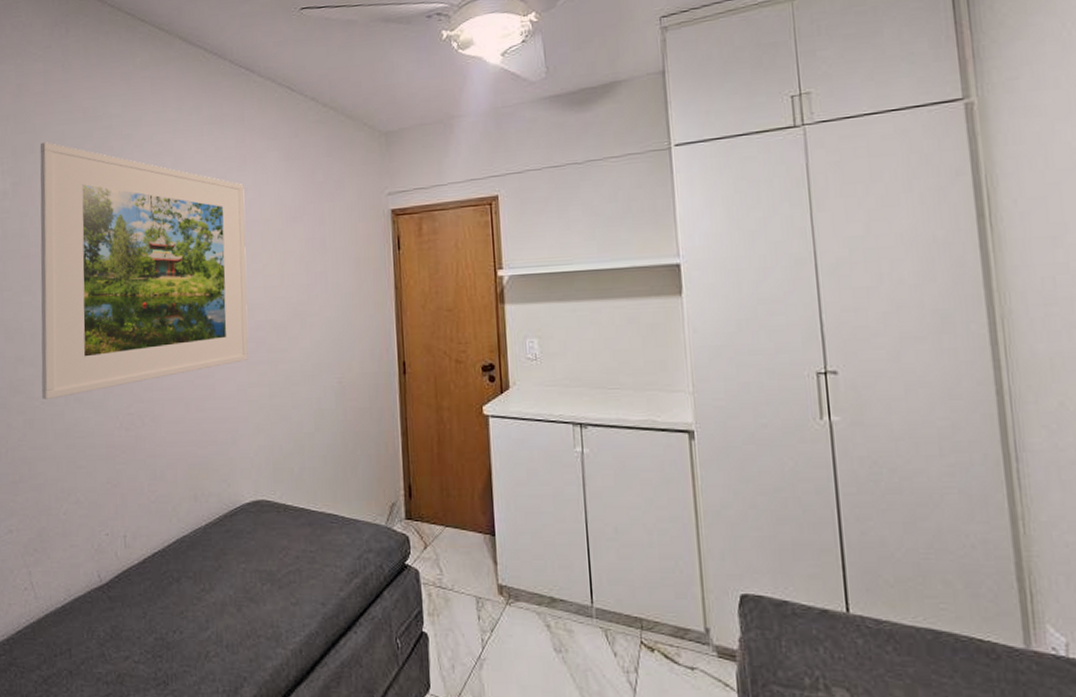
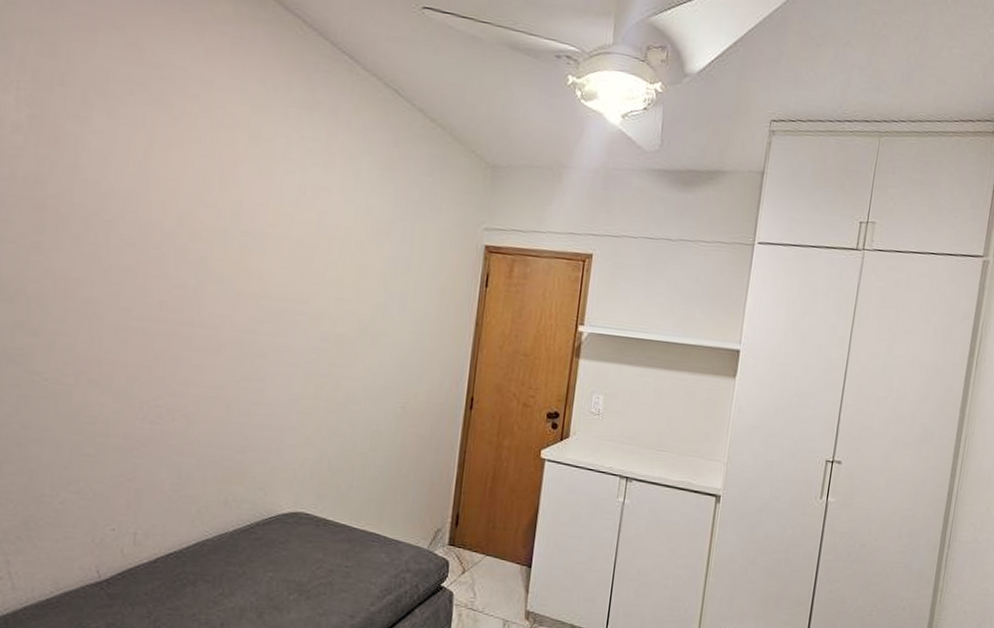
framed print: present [40,142,248,400] -> none [45,75,328,377]

